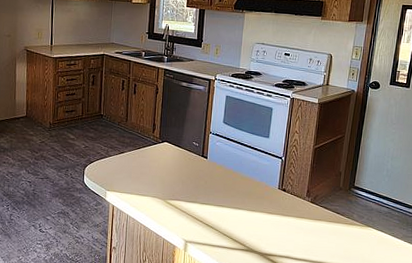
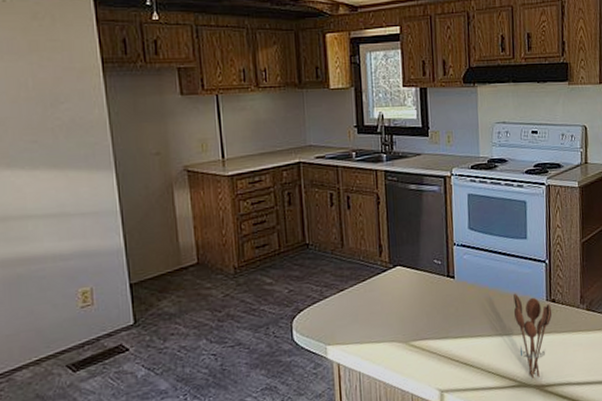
utensil holder: none [250,178,282,248] -> present [513,293,553,380]

